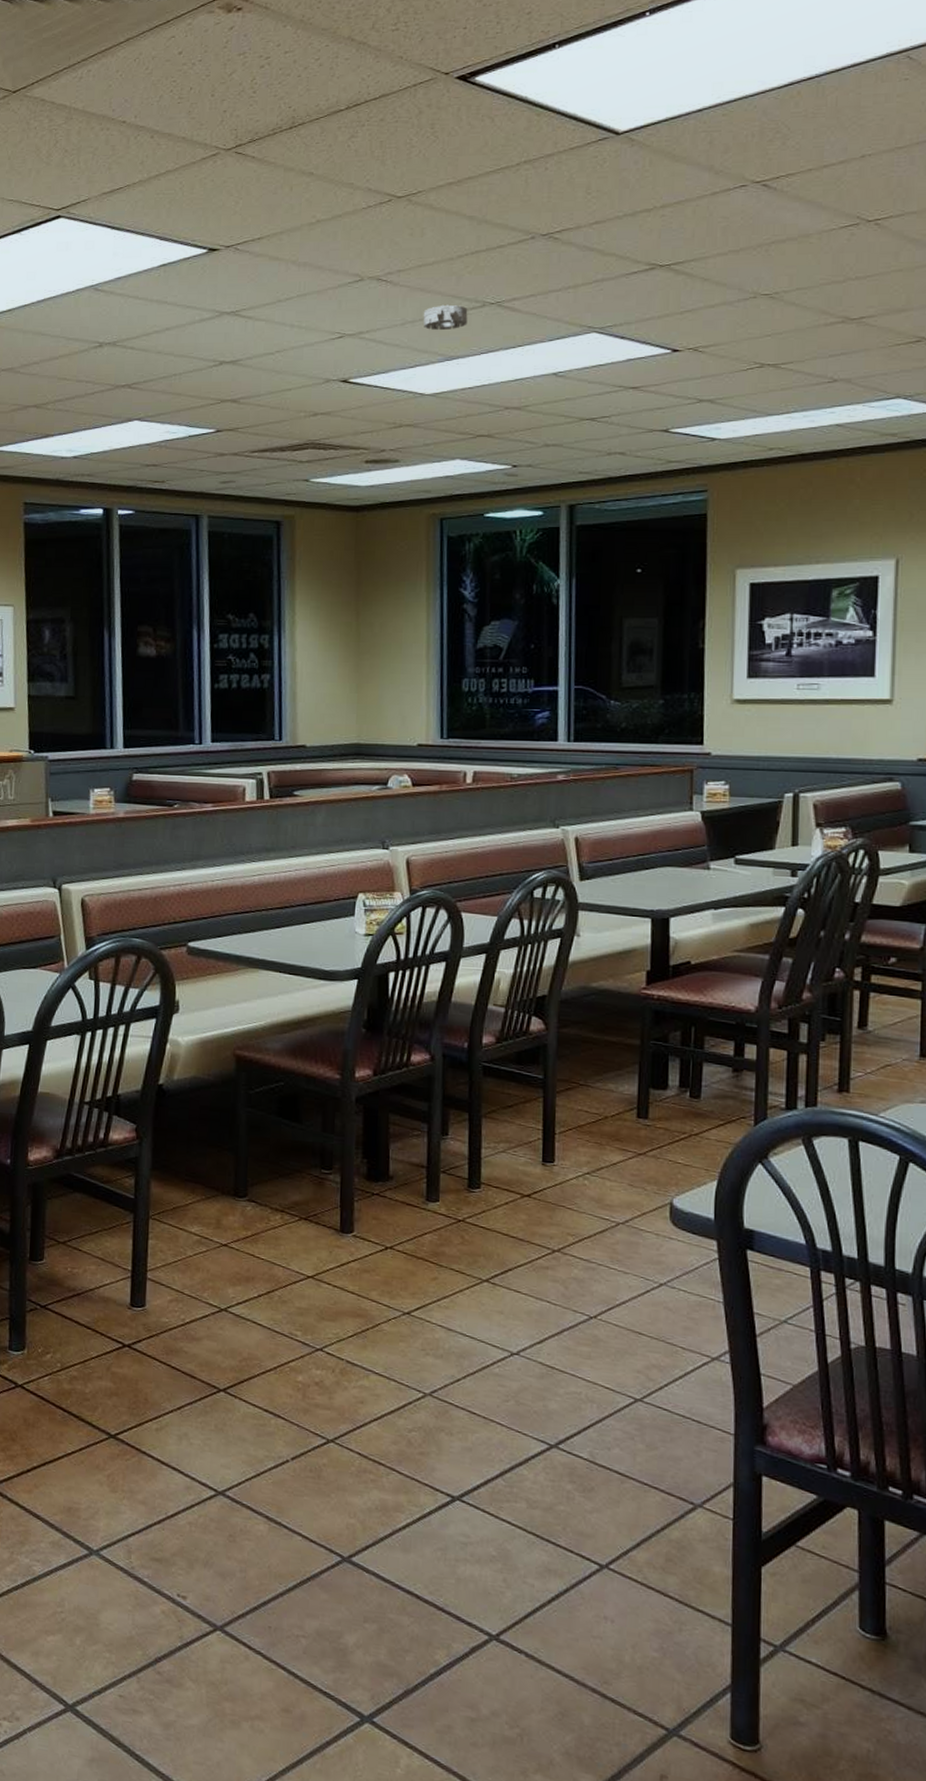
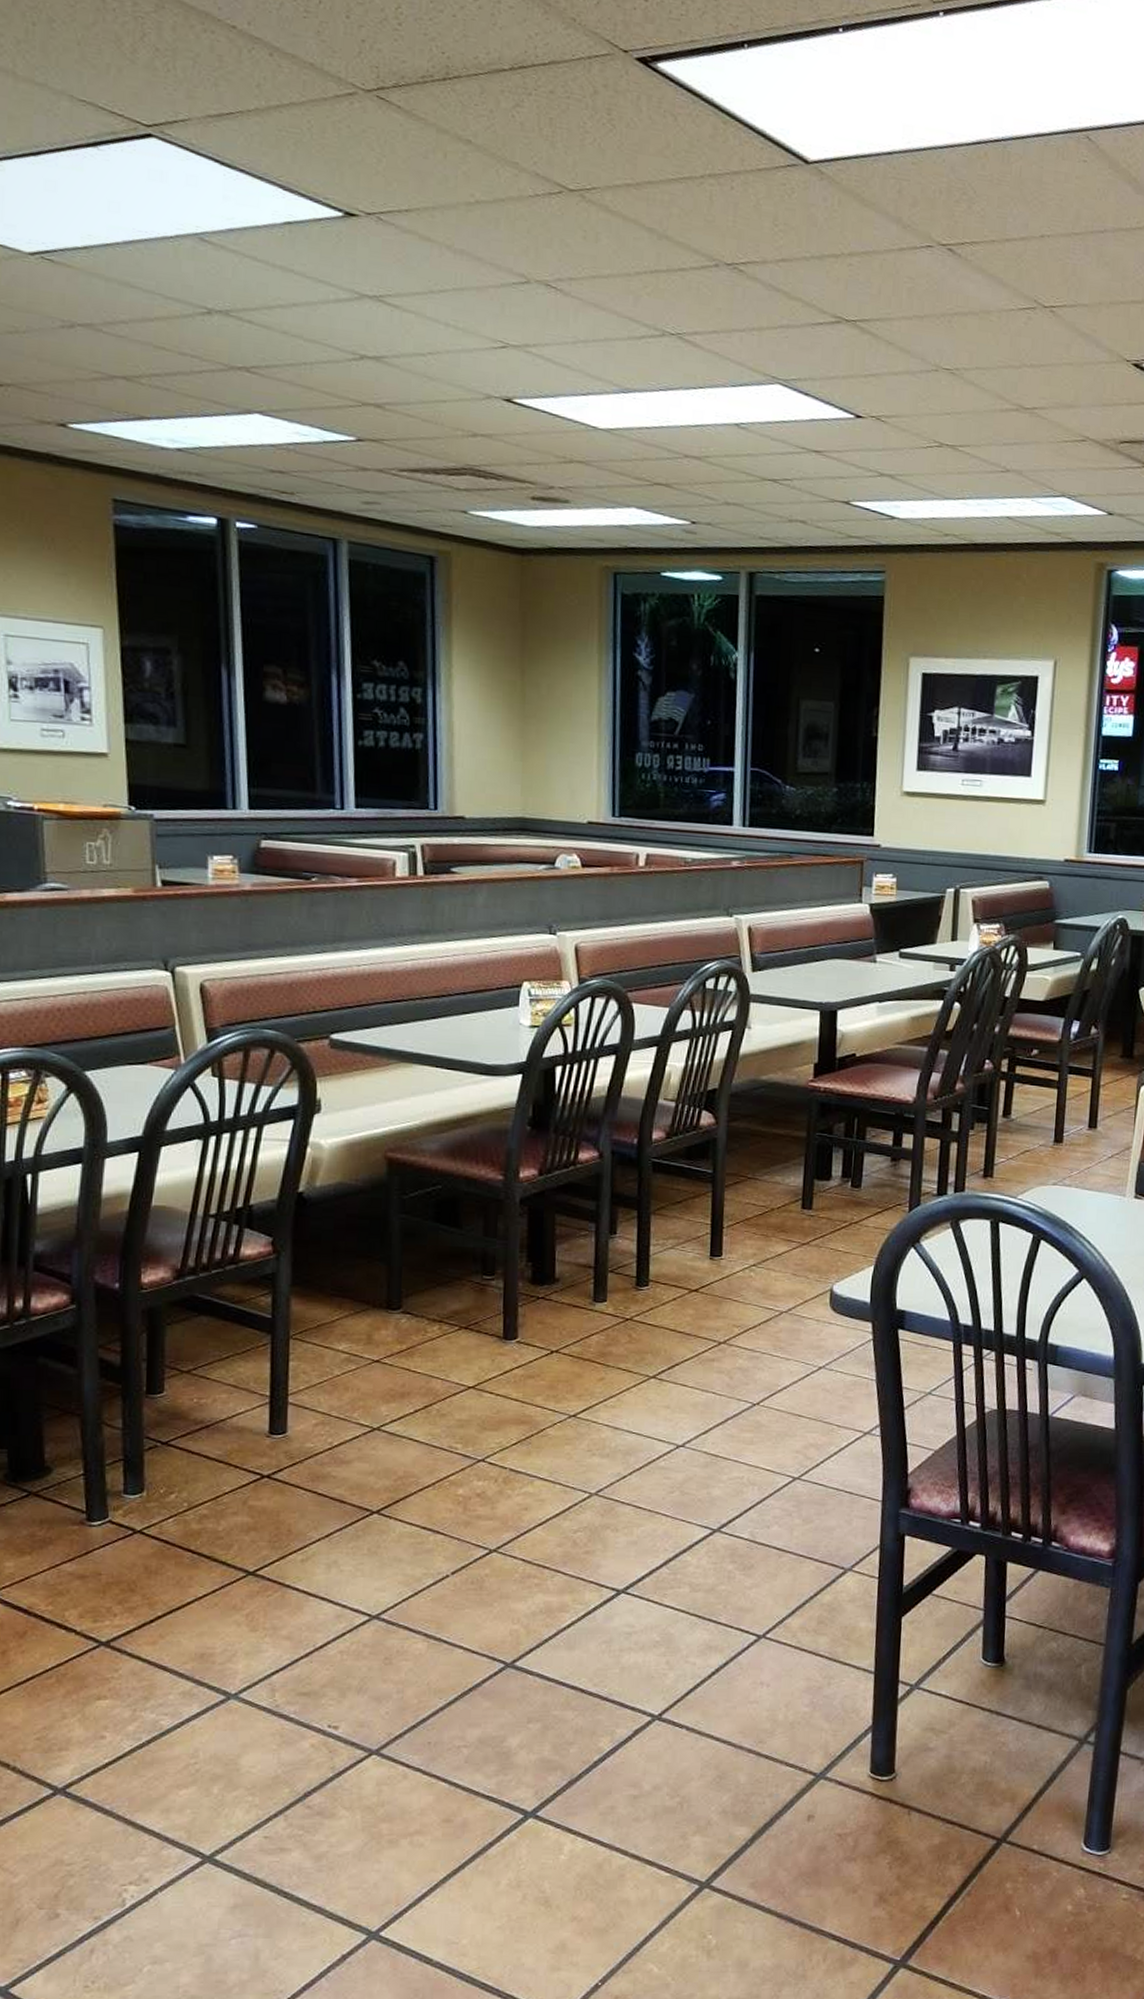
smoke detector: present [423,304,468,331] -> none [597,326,646,358]

